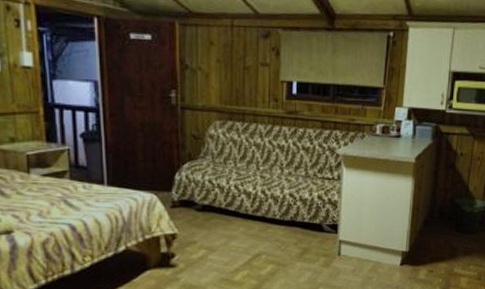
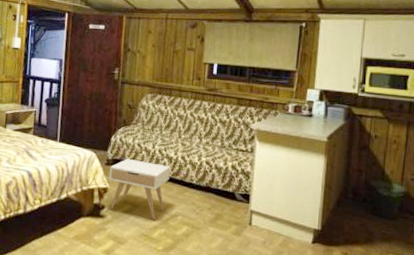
nightstand: none [177,199,250,263] -> present [109,159,171,220]

